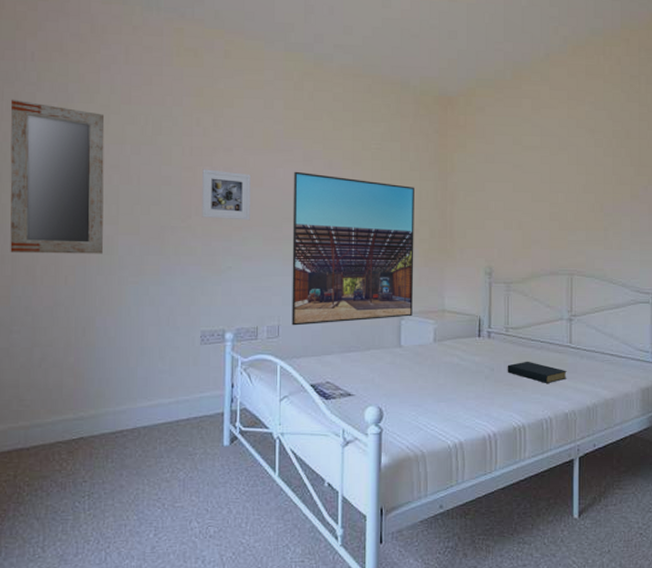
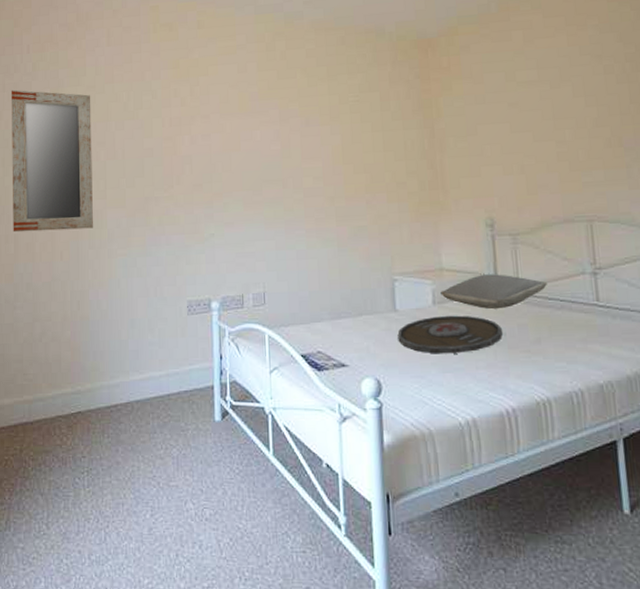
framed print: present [202,169,250,221] -> none [182,138,230,187]
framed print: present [292,171,414,326] -> none [270,132,407,292]
serving tray: none [400,352,492,386] -> present [397,315,503,354]
pillow: none [441,317,531,348] -> present [440,274,547,310]
hardback book: present [507,361,567,383] -> none [522,323,598,349]

